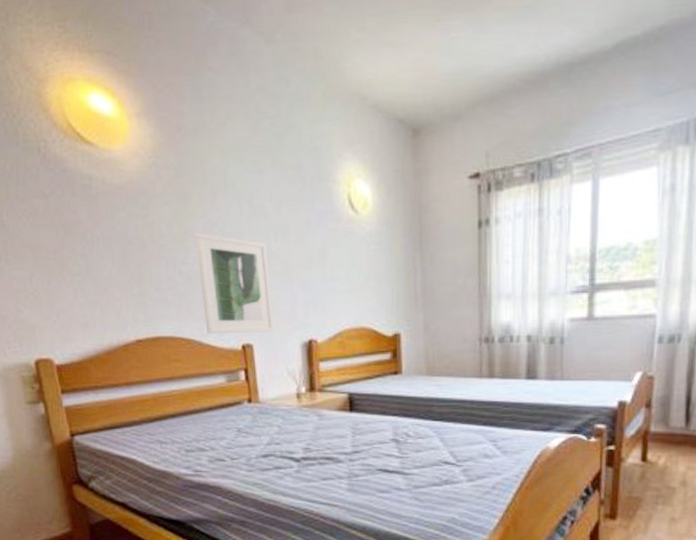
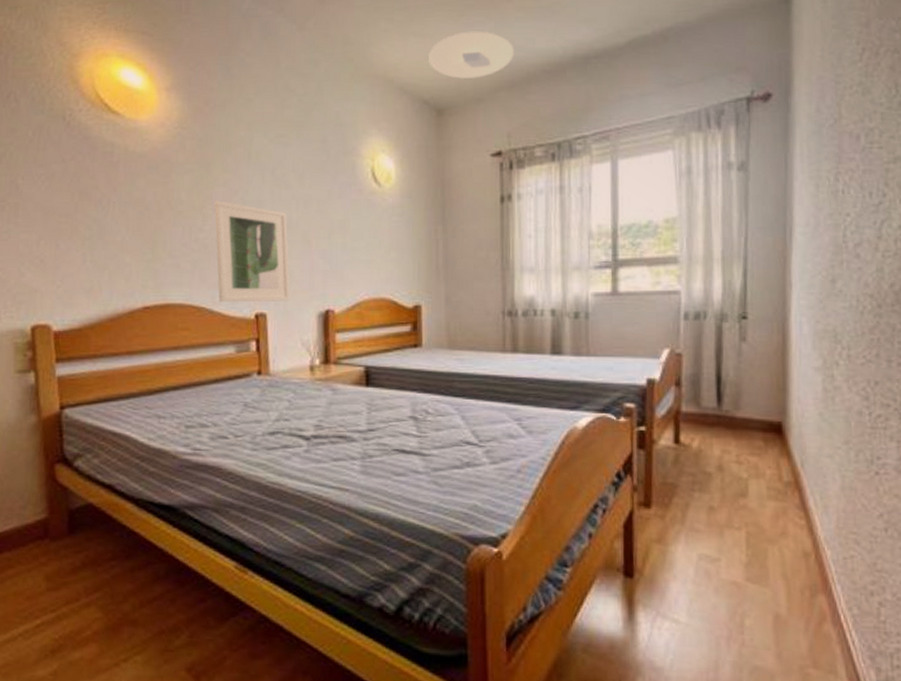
ceiling light: none [403,37,494,94] -> present [429,31,515,79]

